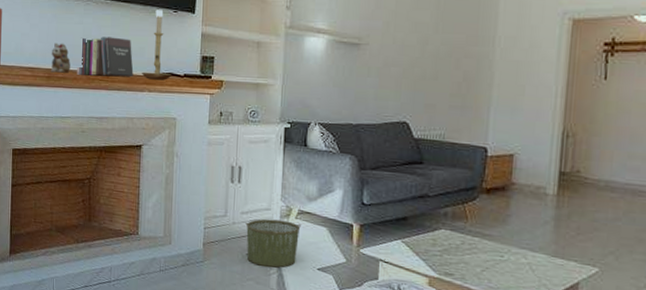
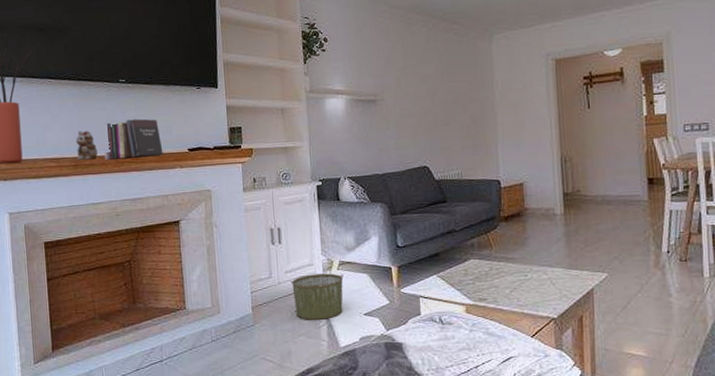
candle holder: present [142,9,172,80] -> none [172,87,202,156]

